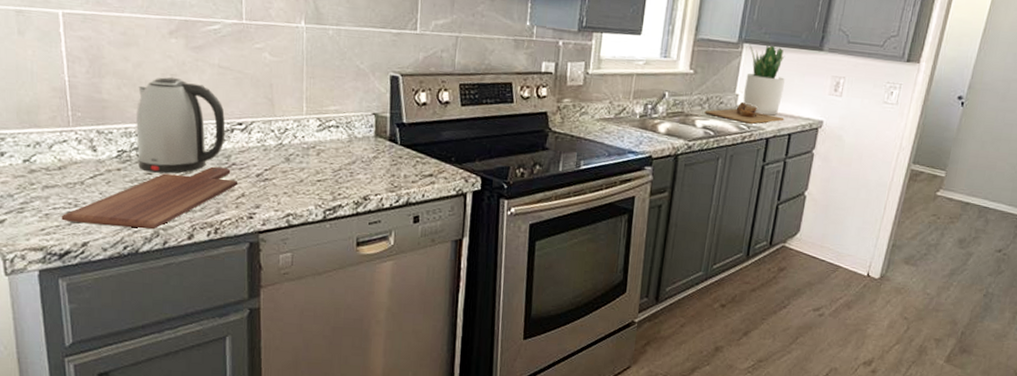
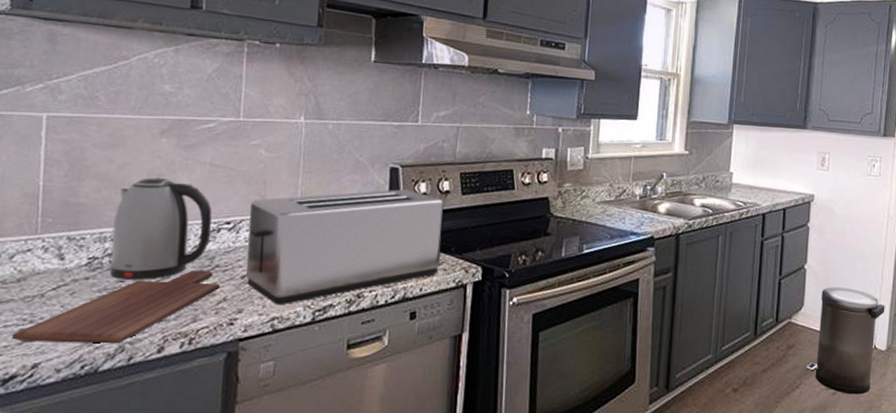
toaster: none [259,98,444,203] -> present [246,189,444,304]
cutting board: present [704,102,785,124] -> none [702,180,778,200]
planter: present [743,43,786,116] -> none [738,124,776,192]
pedal bin: none [795,214,884,318] -> present [806,287,885,395]

